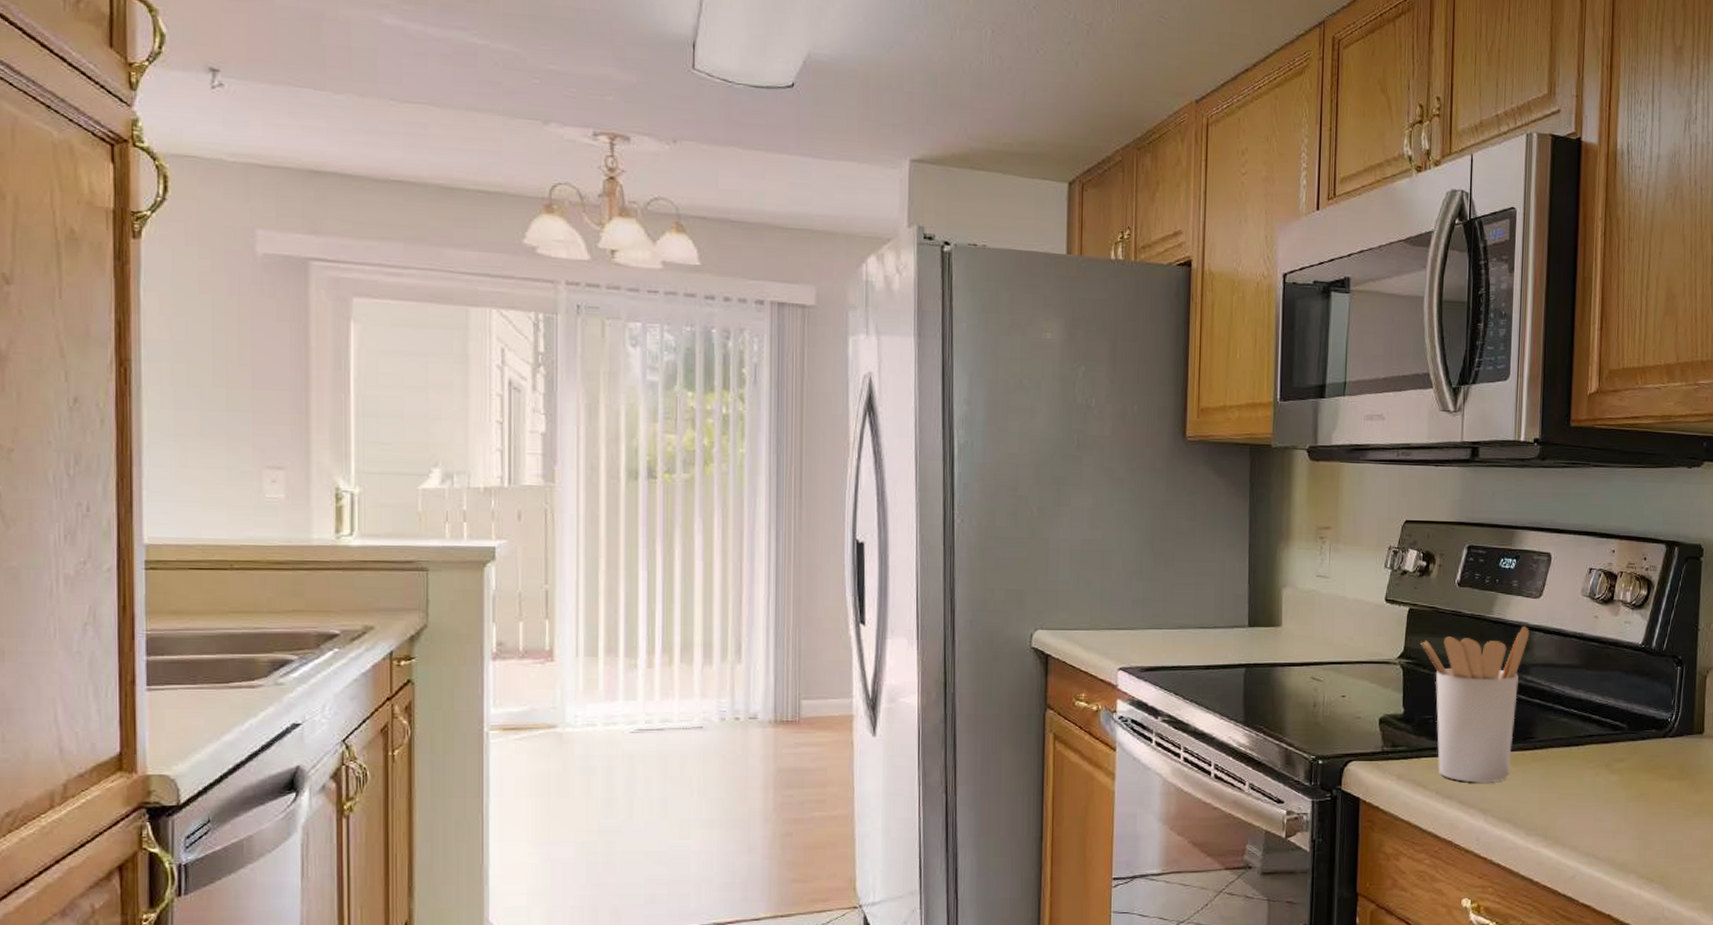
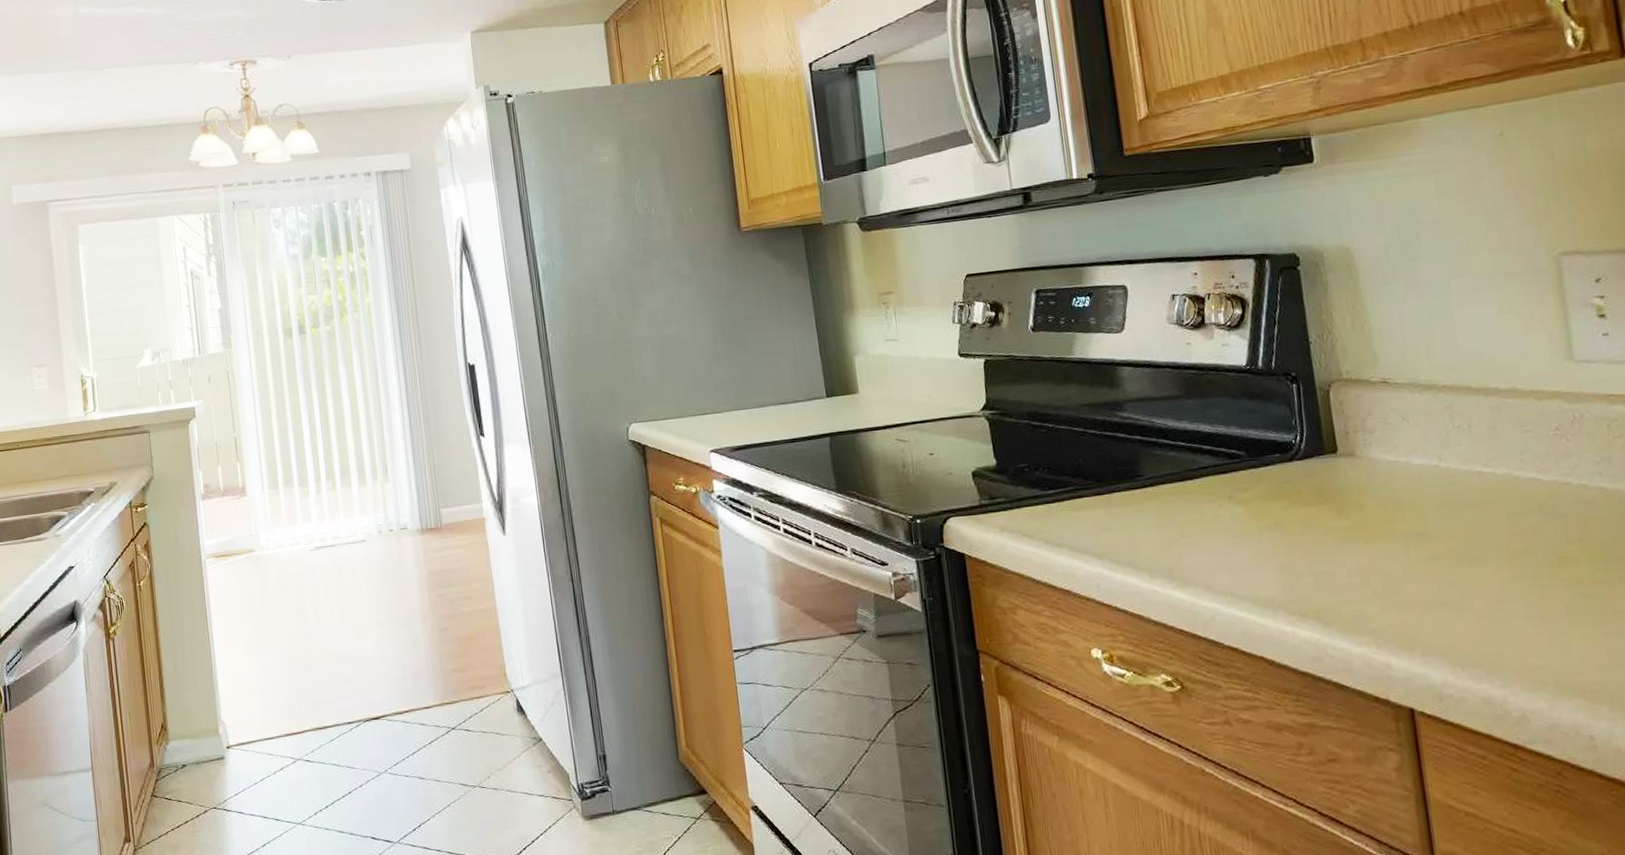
utensil holder: present [1421,625,1530,783] -> none [1002,362,1120,528]

